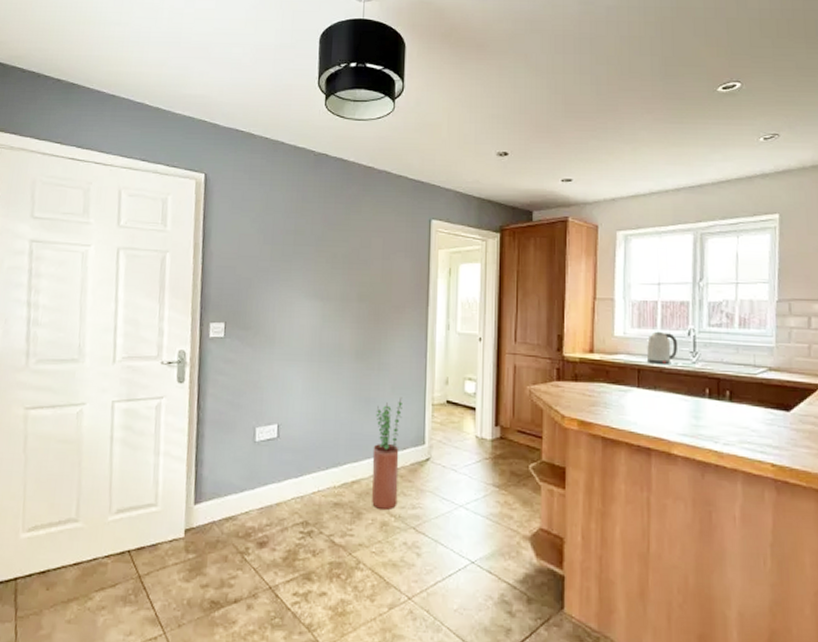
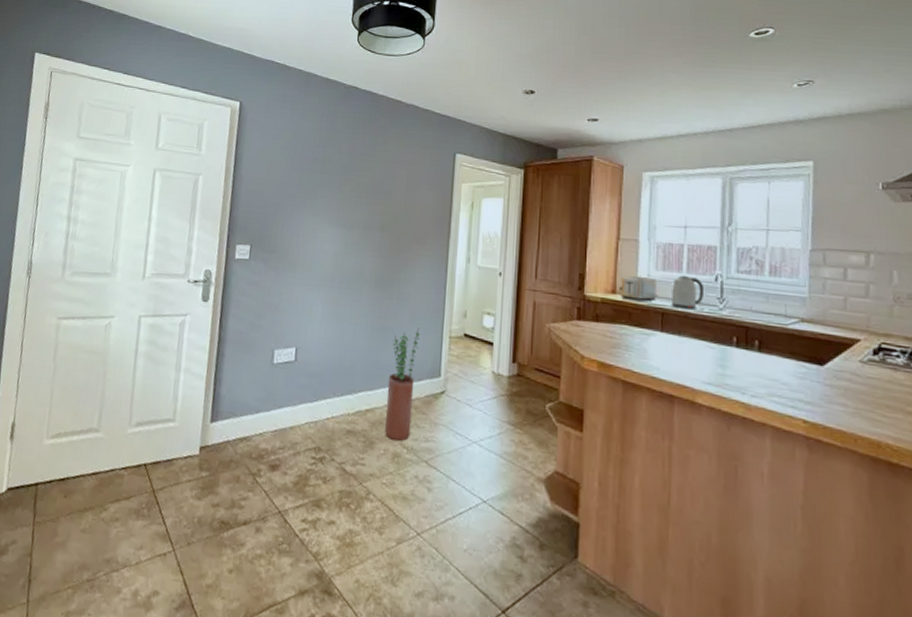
toaster: none [597,334,633,359] -> present [619,275,656,302]

